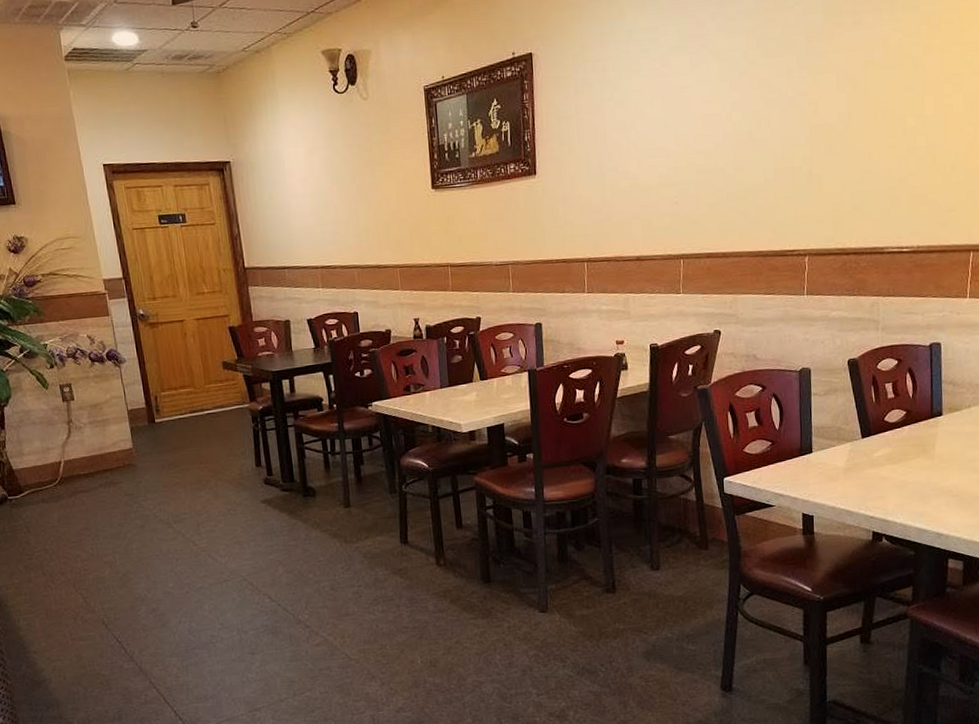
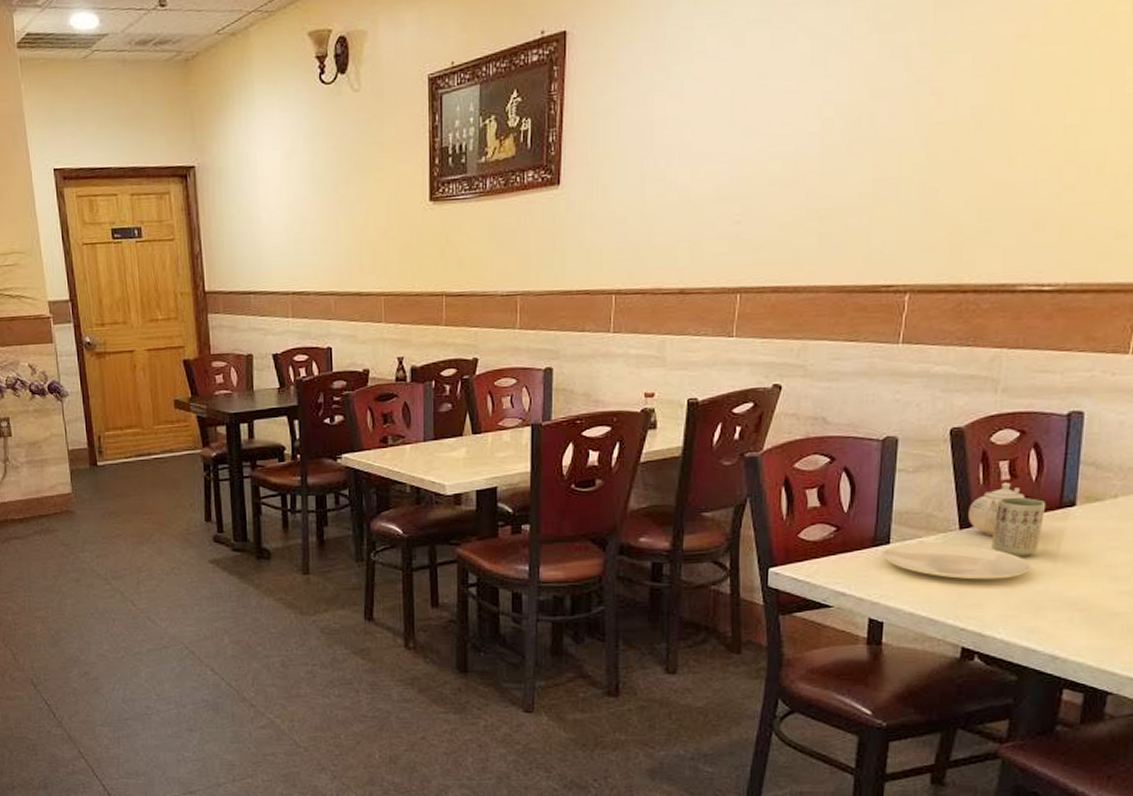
plate: none [808,449,916,478] -> present [883,542,1031,580]
teapot: none [867,399,907,443] -> present [968,482,1026,537]
cup: none [886,410,921,458] -> present [991,497,1045,557]

